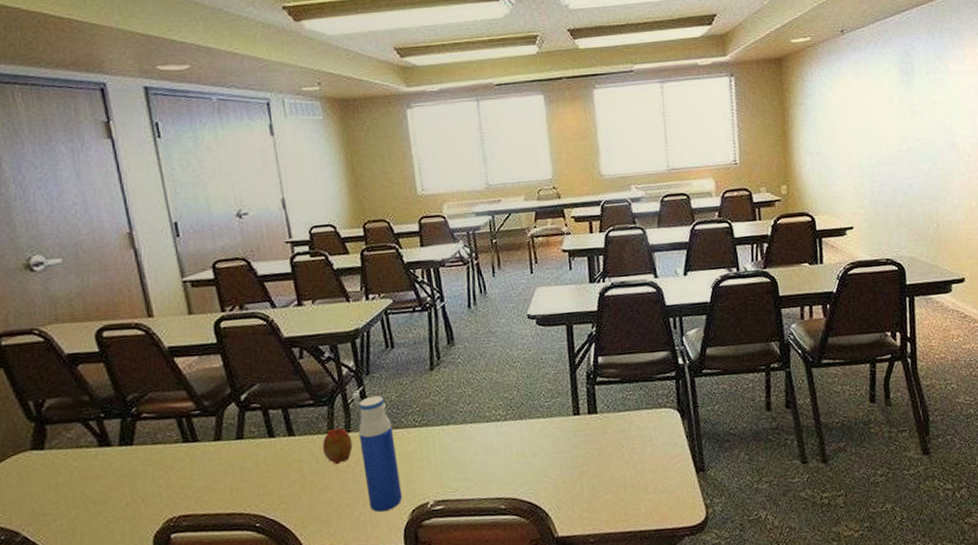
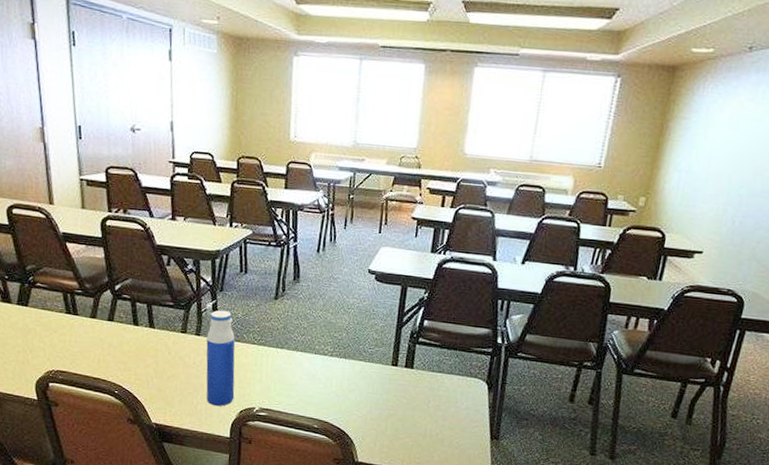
apple: present [322,424,353,465] -> none [175,327,200,360]

